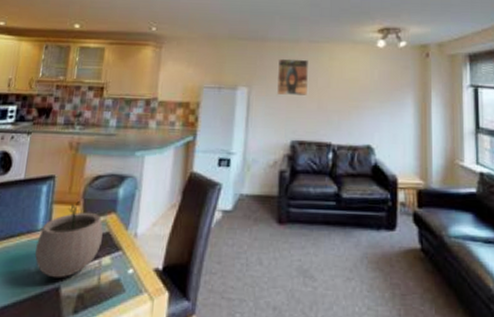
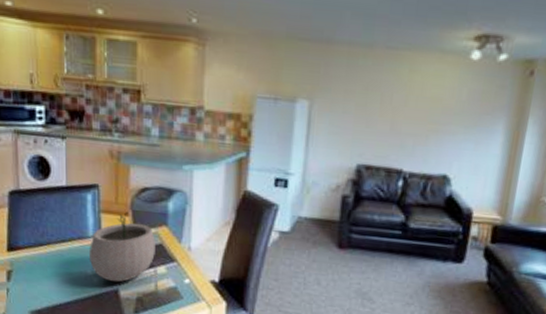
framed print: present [277,58,308,97] -> none [344,67,383,115]

